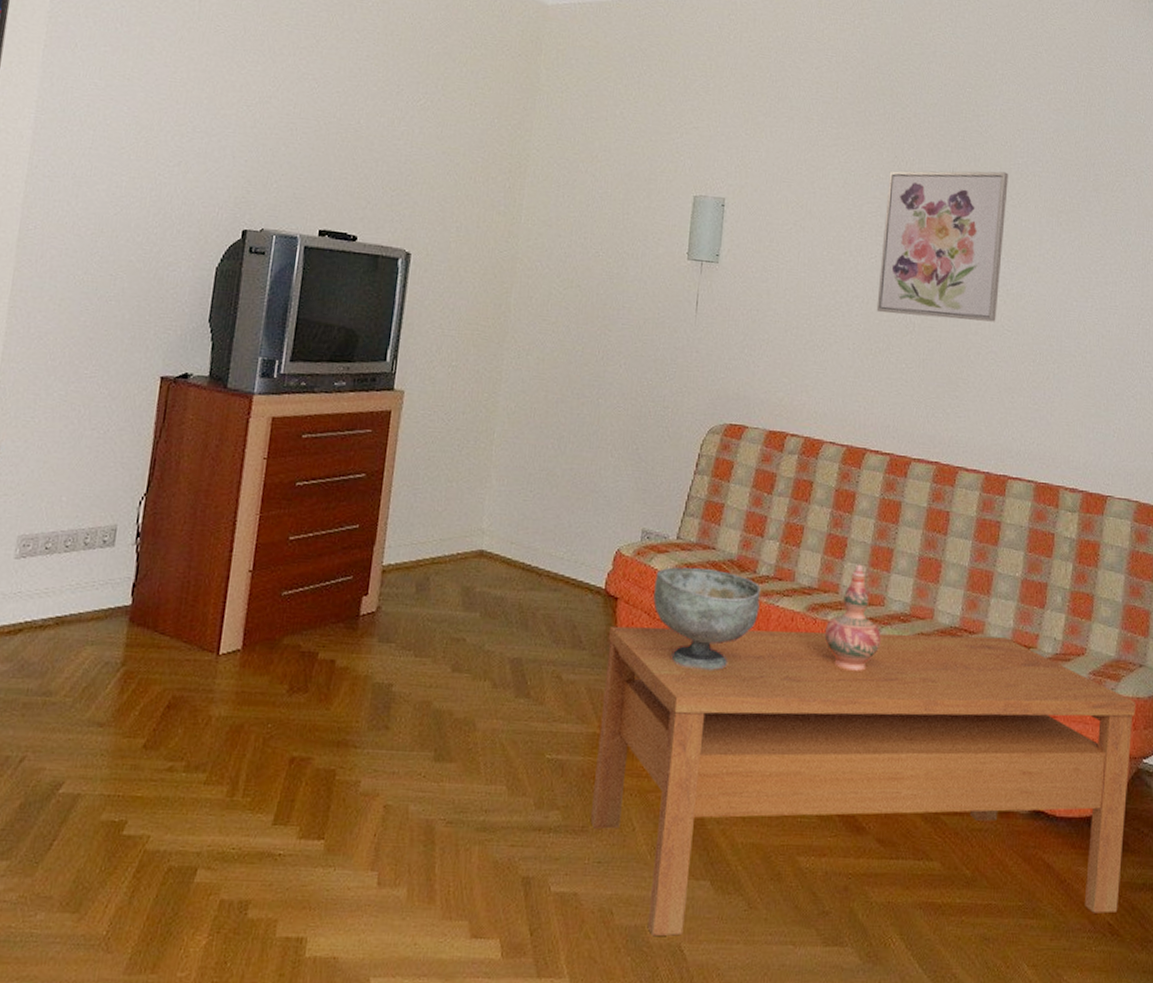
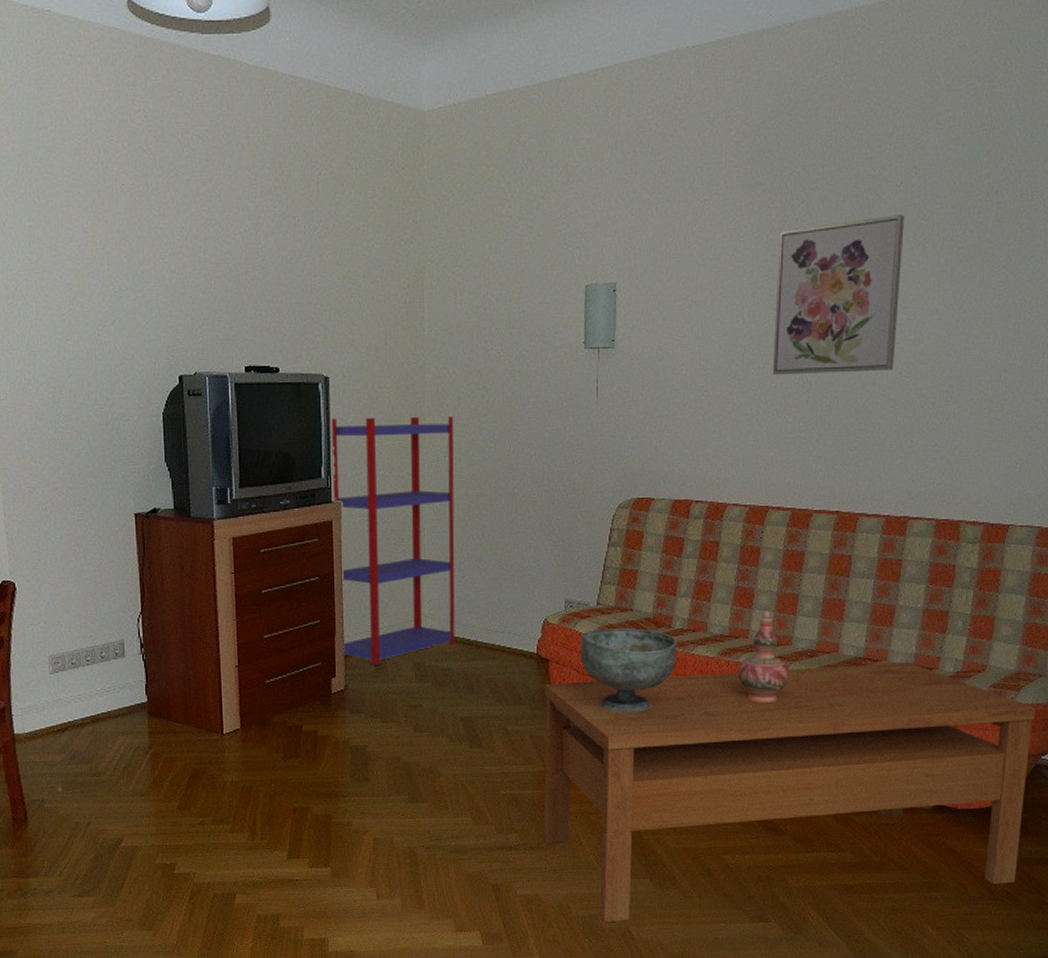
shelving unit: none [381,297,541,585] -> present [331,416,455,665]

